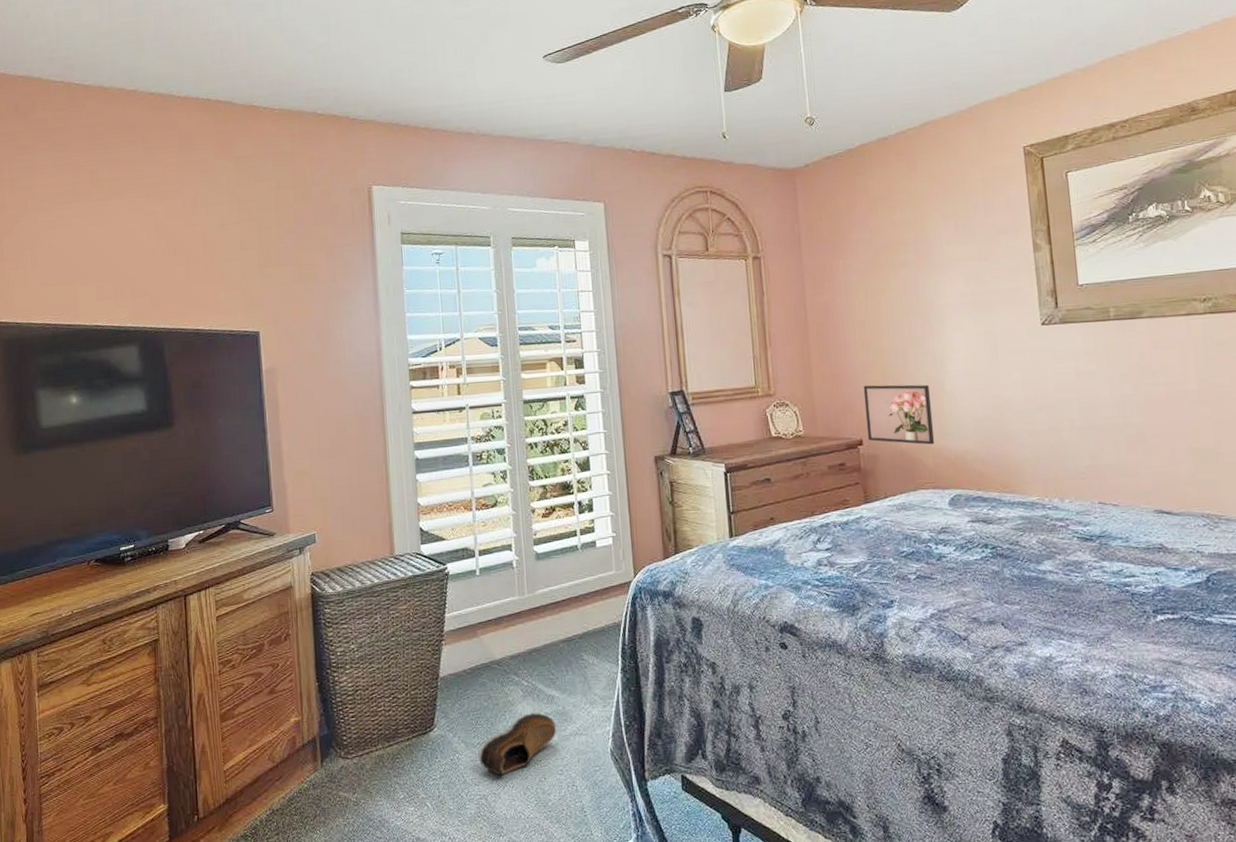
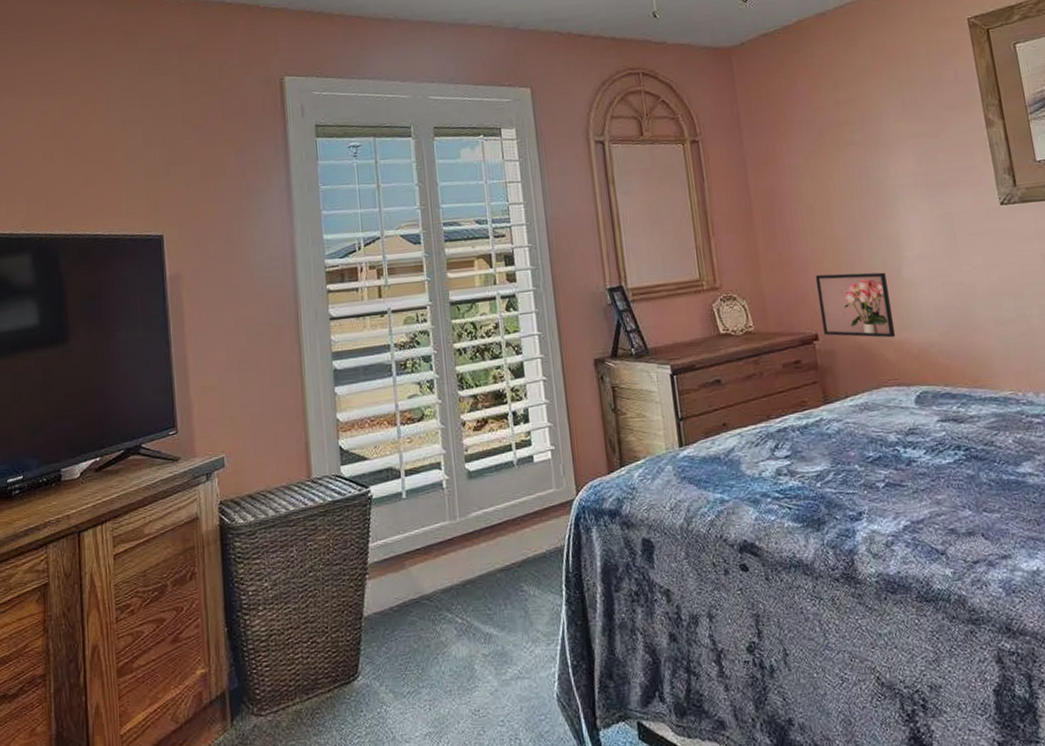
shoe: present [478,712,557,776] -> none [408,653,496,730]

